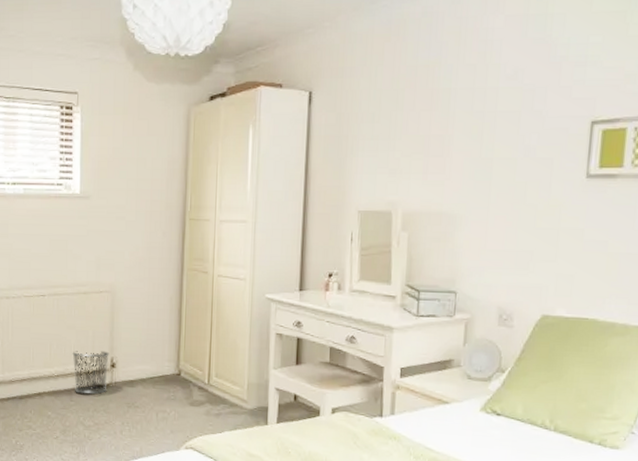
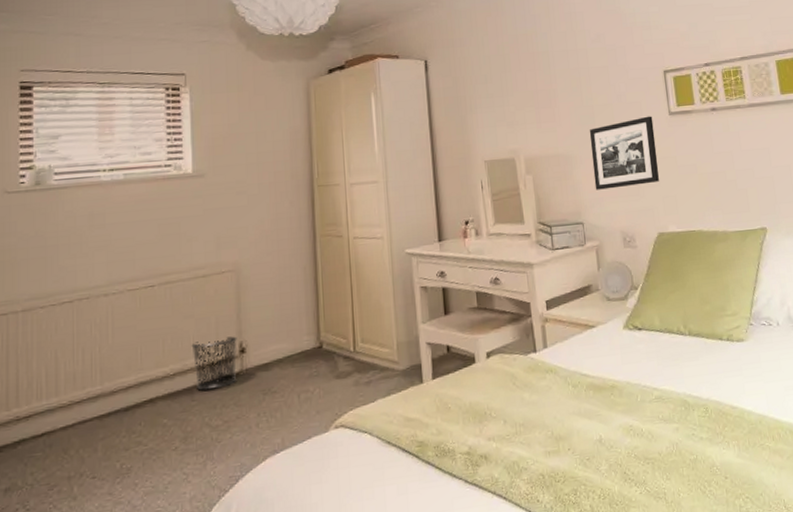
picture frame: none [477,177,564,258] -> present [589,116,660,190]

